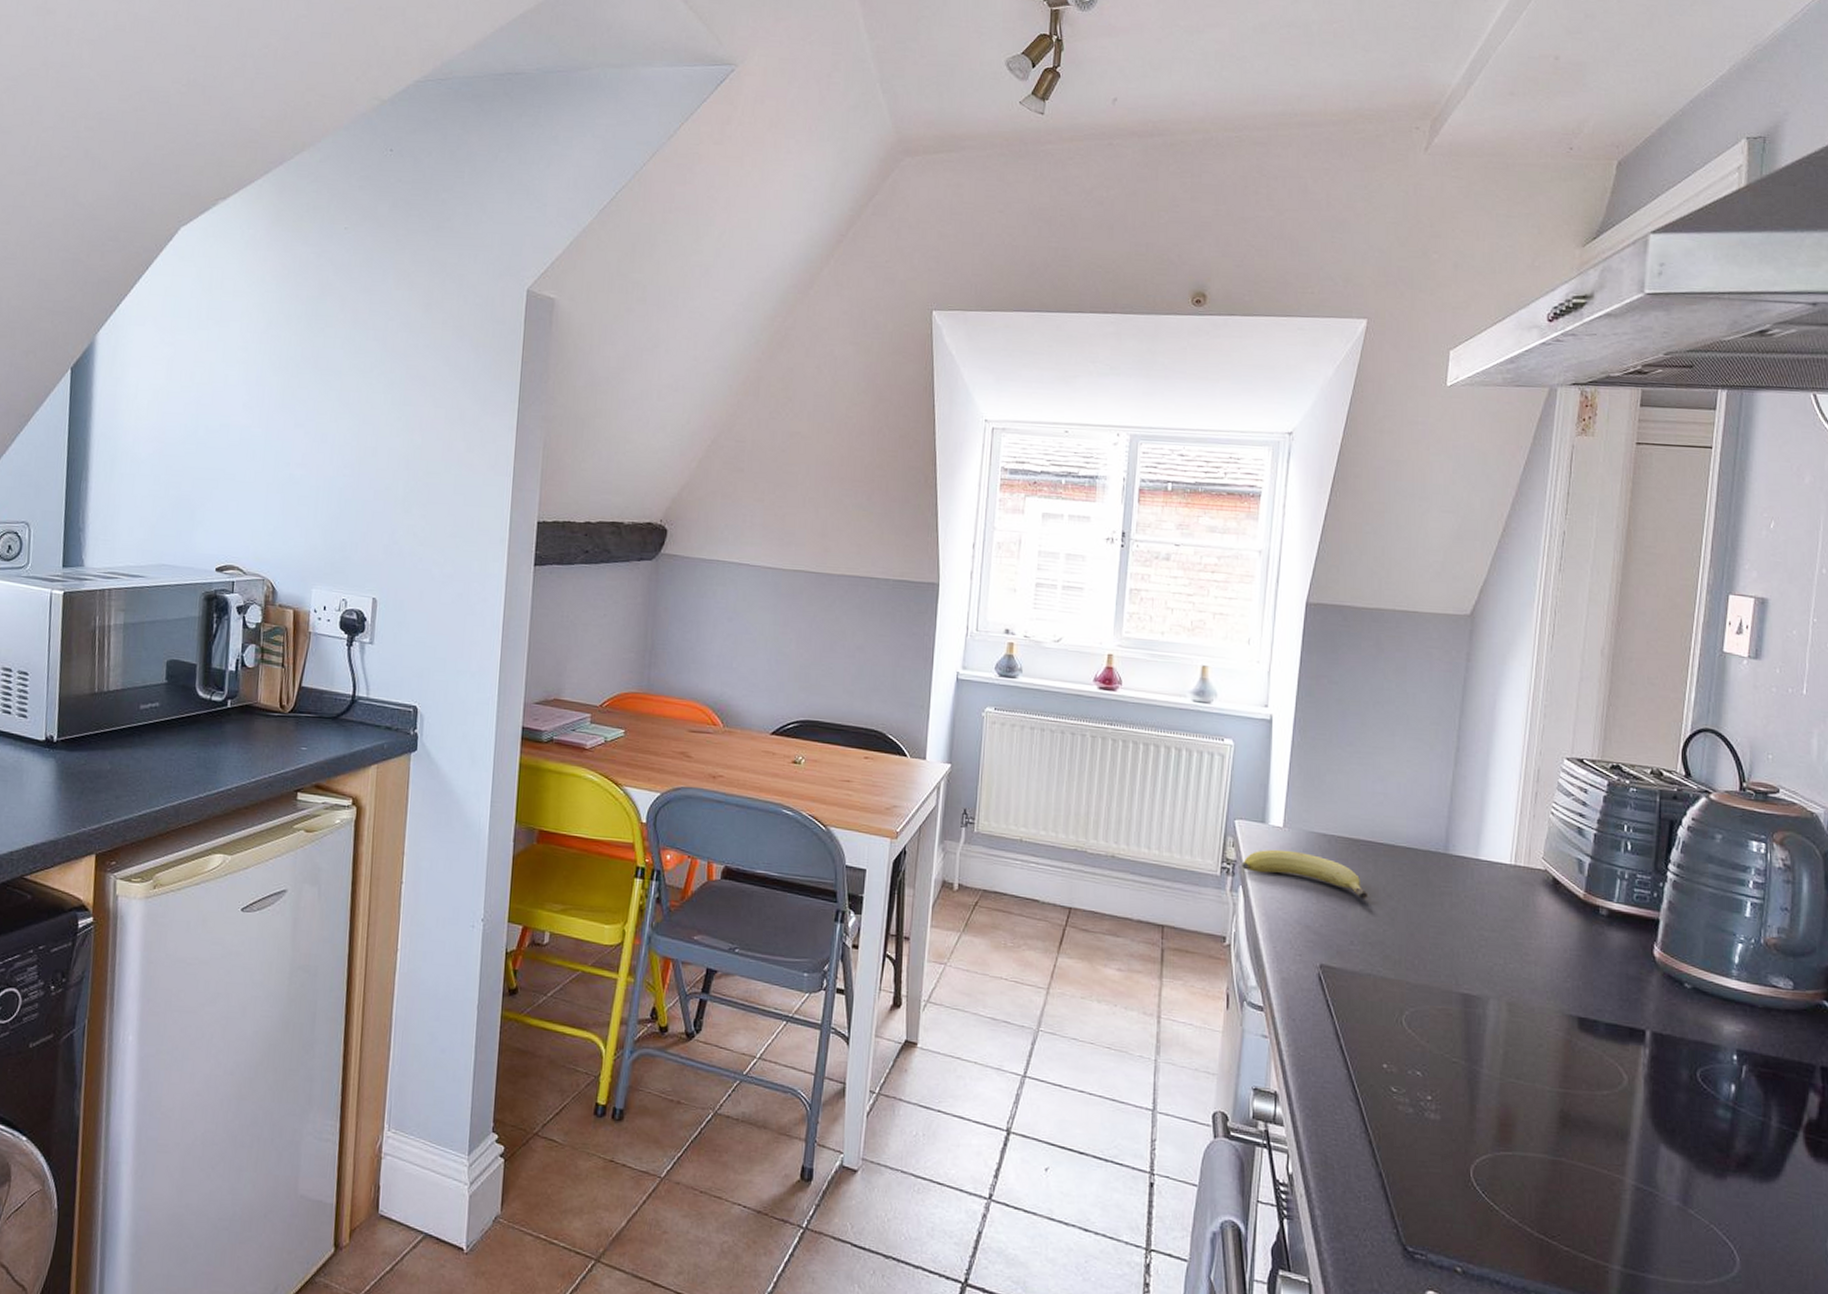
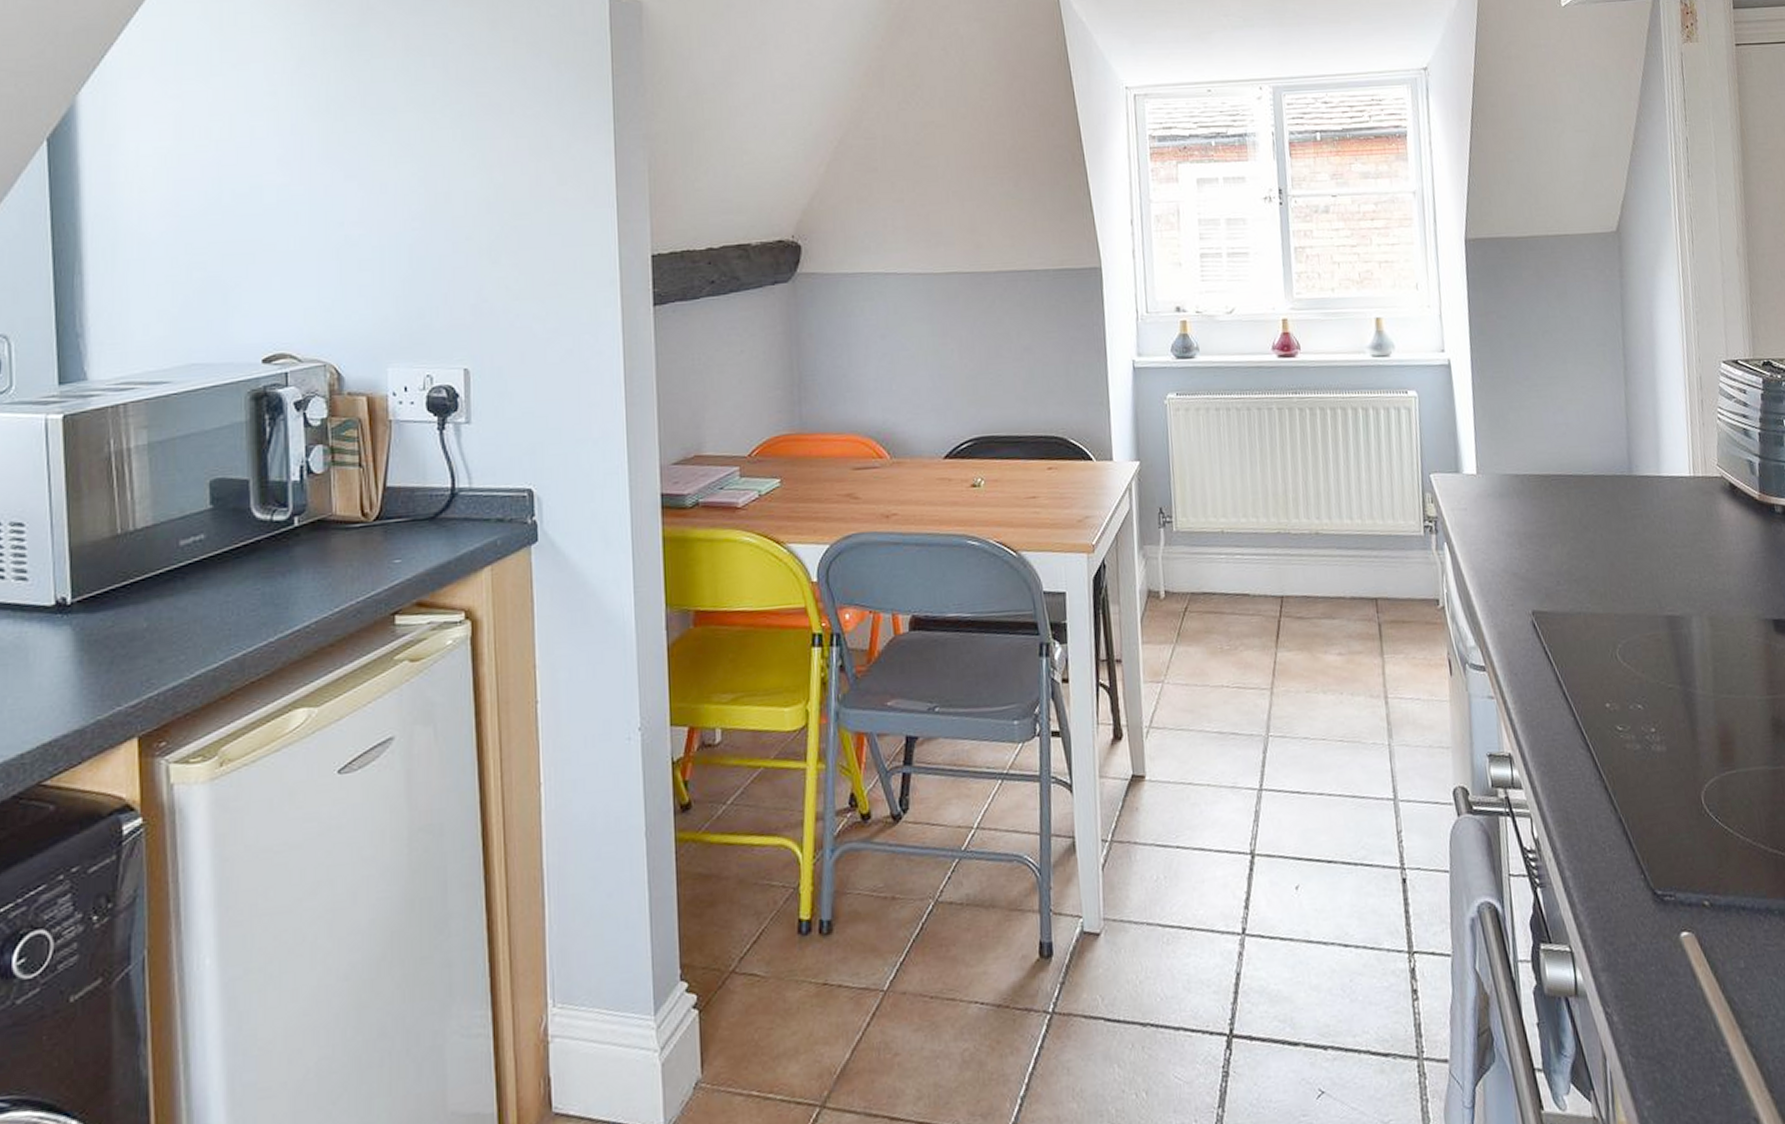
fruit: present [1242,849,1368,899] -> none [1443,497,1567,536]

